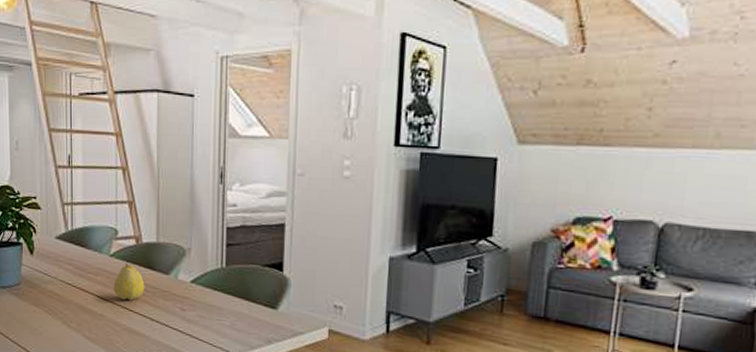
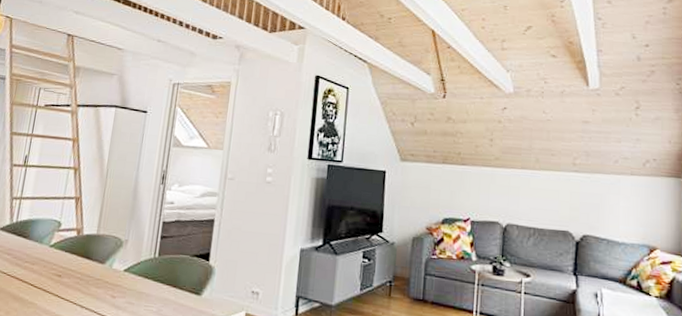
fruit: present [113,262,145,300] -> none [48,252,80,288]

